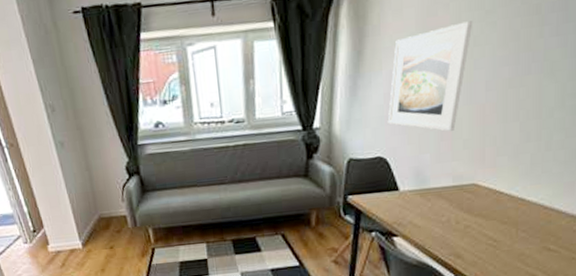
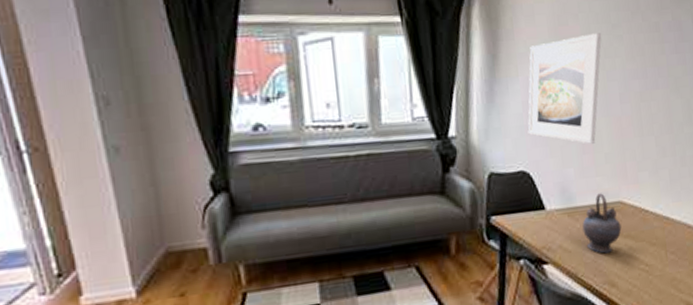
teapot: none [434,176,473,230] -> present [582,193,622,254]

